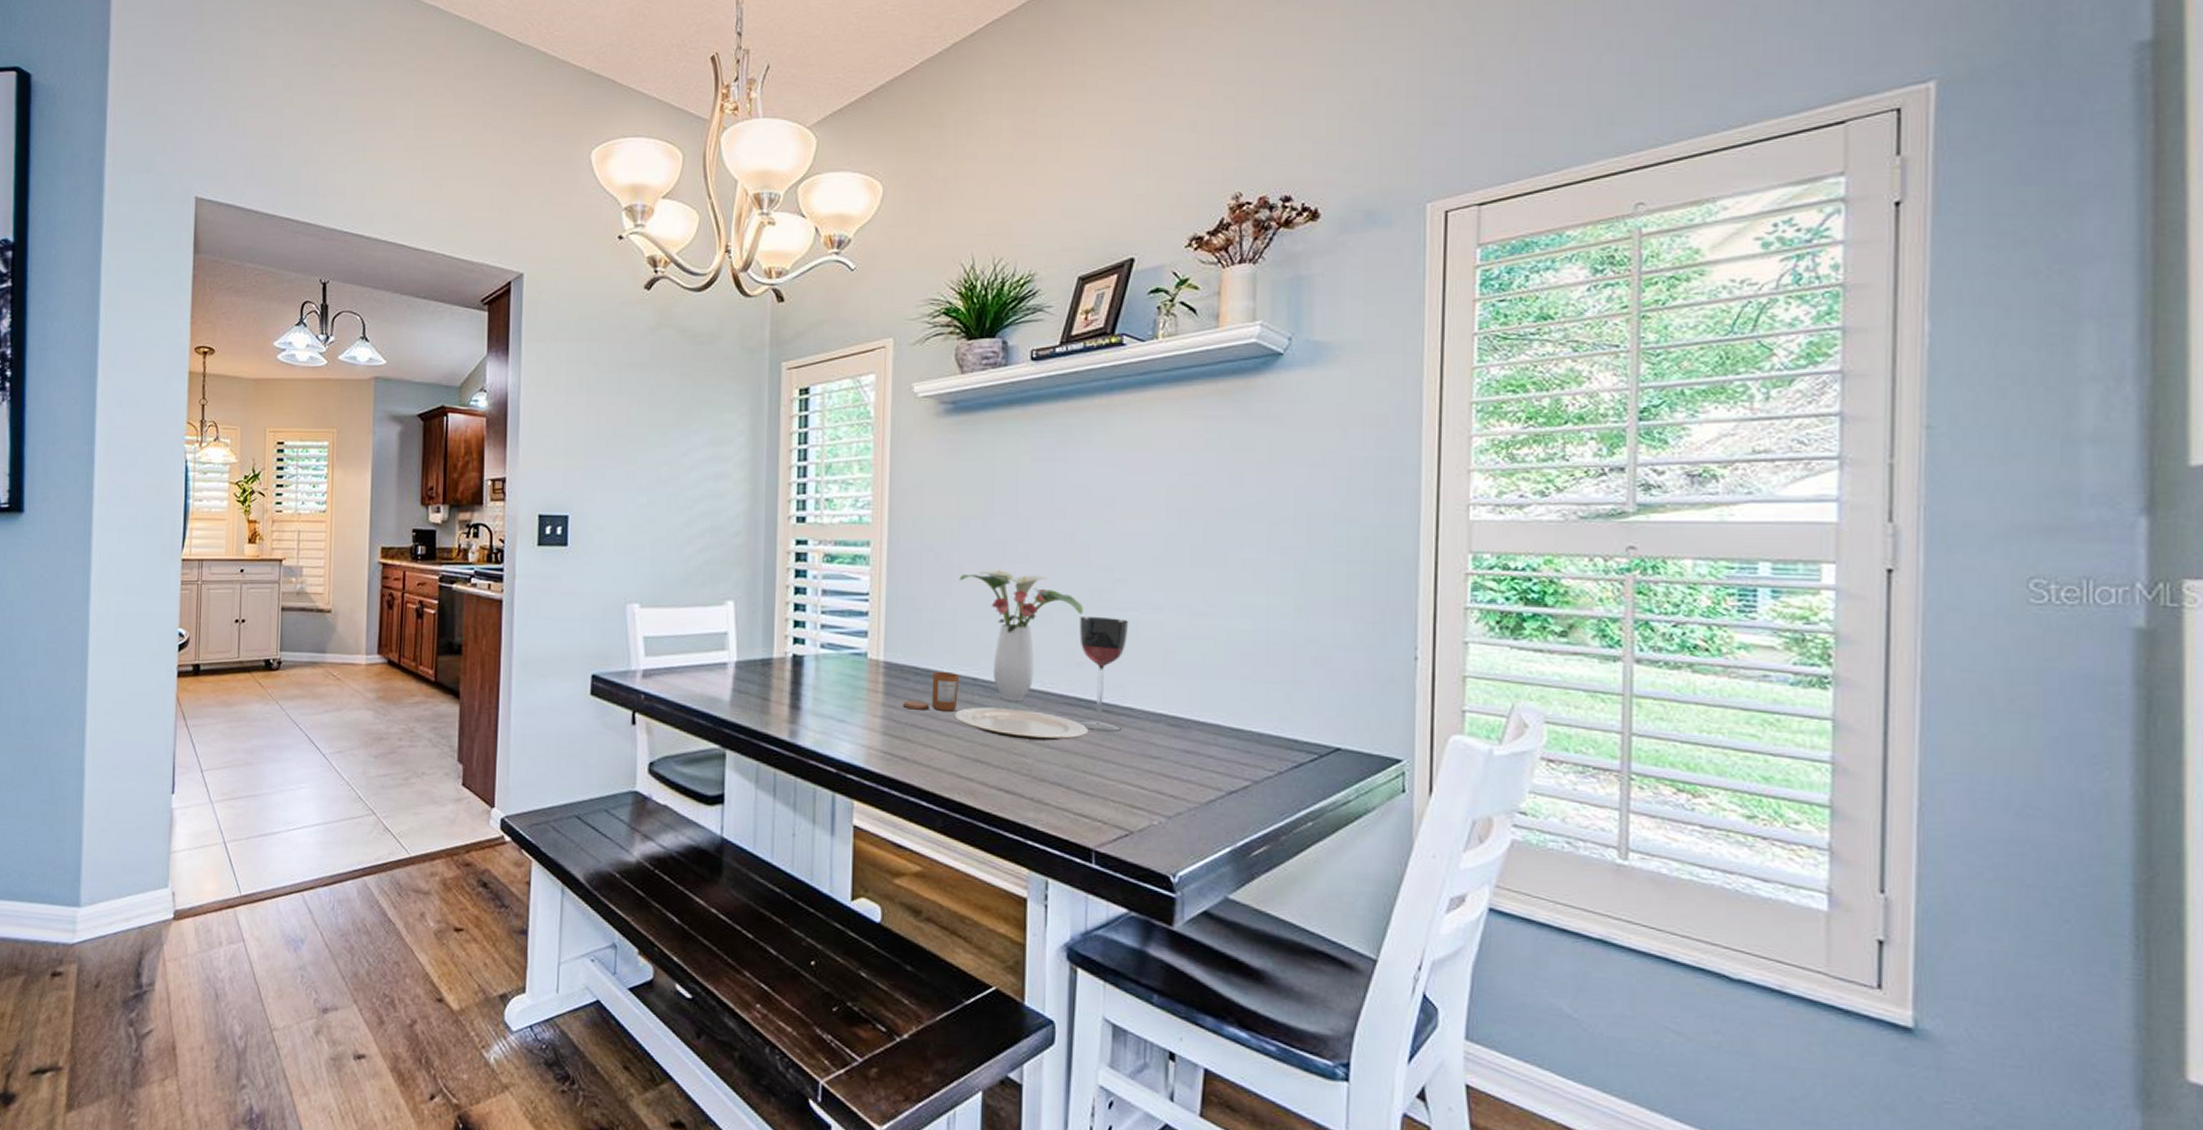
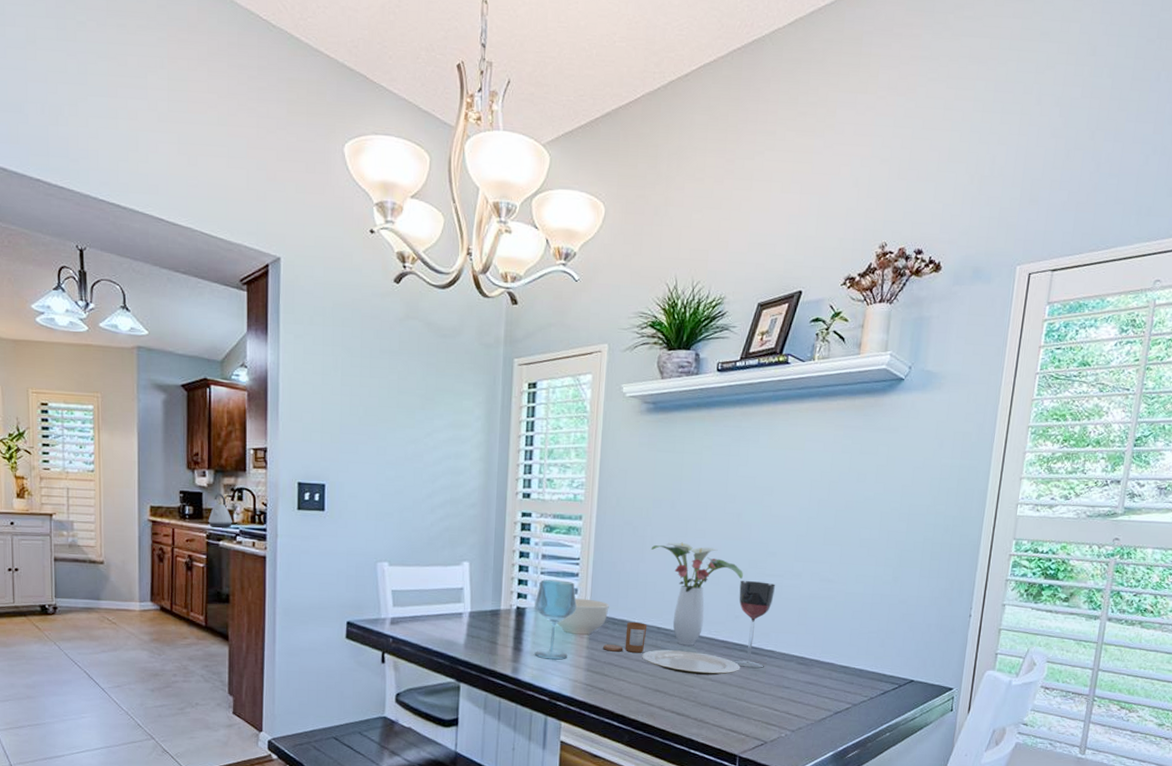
kettle: none [441,531,467,570] -> present [208,494,232,529]
wine glass: none [815,620,867,721] -> present [534,579,577,660]
bowl: none [844,642,909,688] -> present [557,598,609,635]

